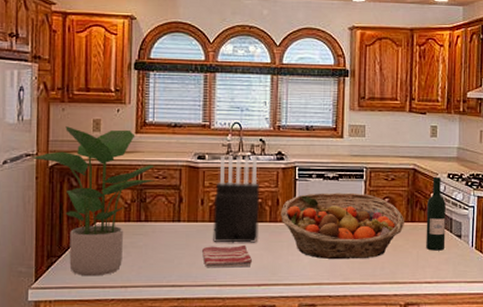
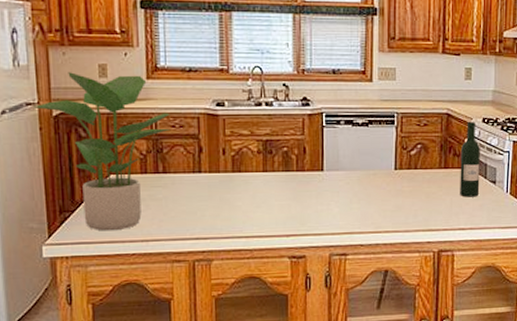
dish towel: present [202,246,252,268] -> none [226,196,279,220]
knife block: present [213,156,260,243] -> none [236,102,286,194]
fruit basket: present [280,193,404,260] -> none [308,139,437,209]

